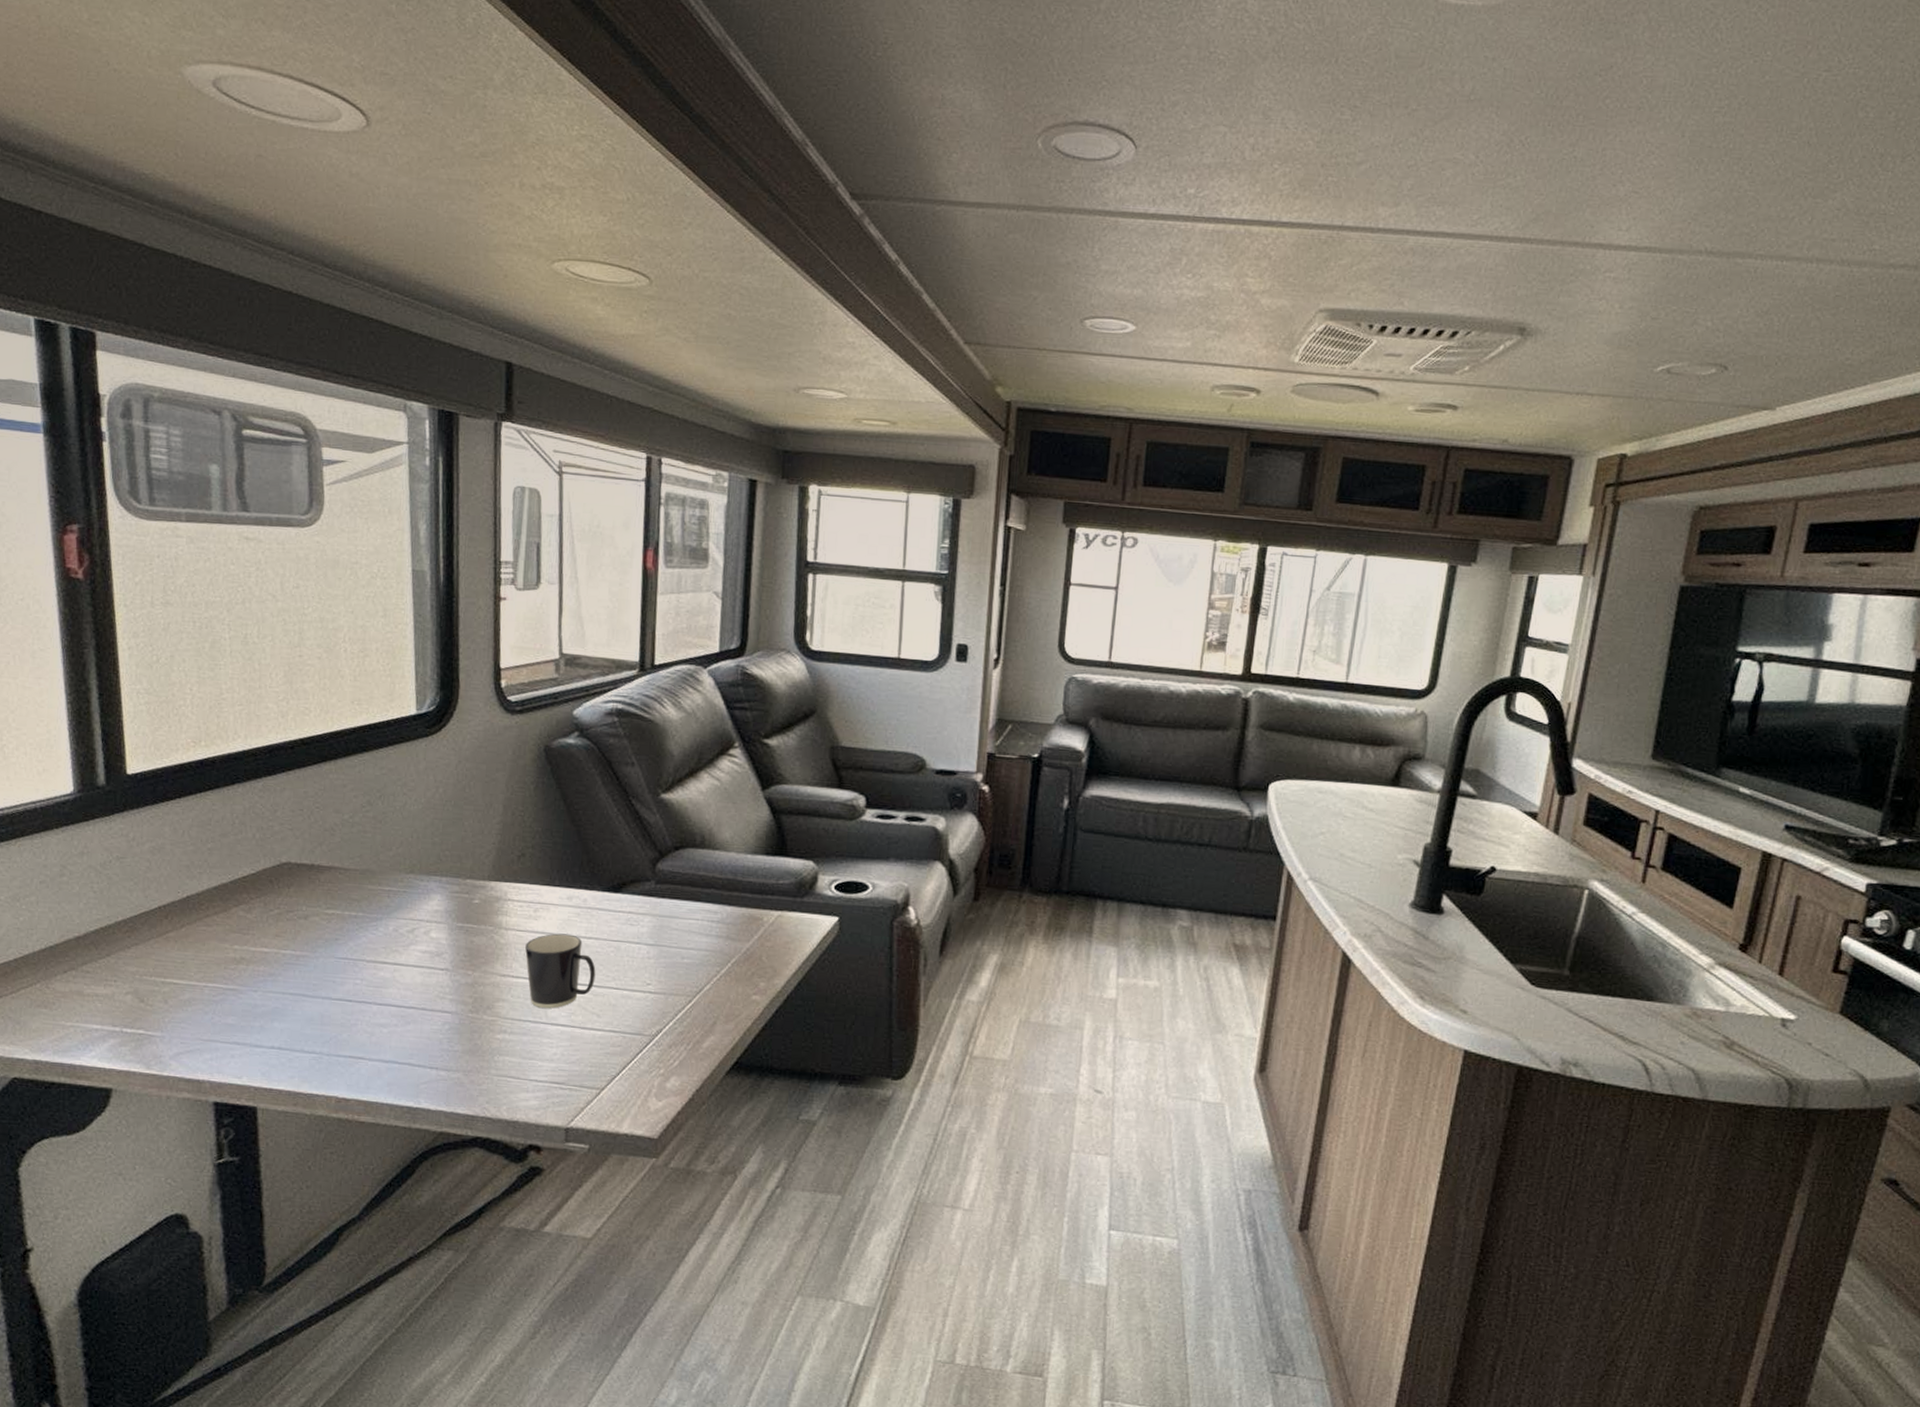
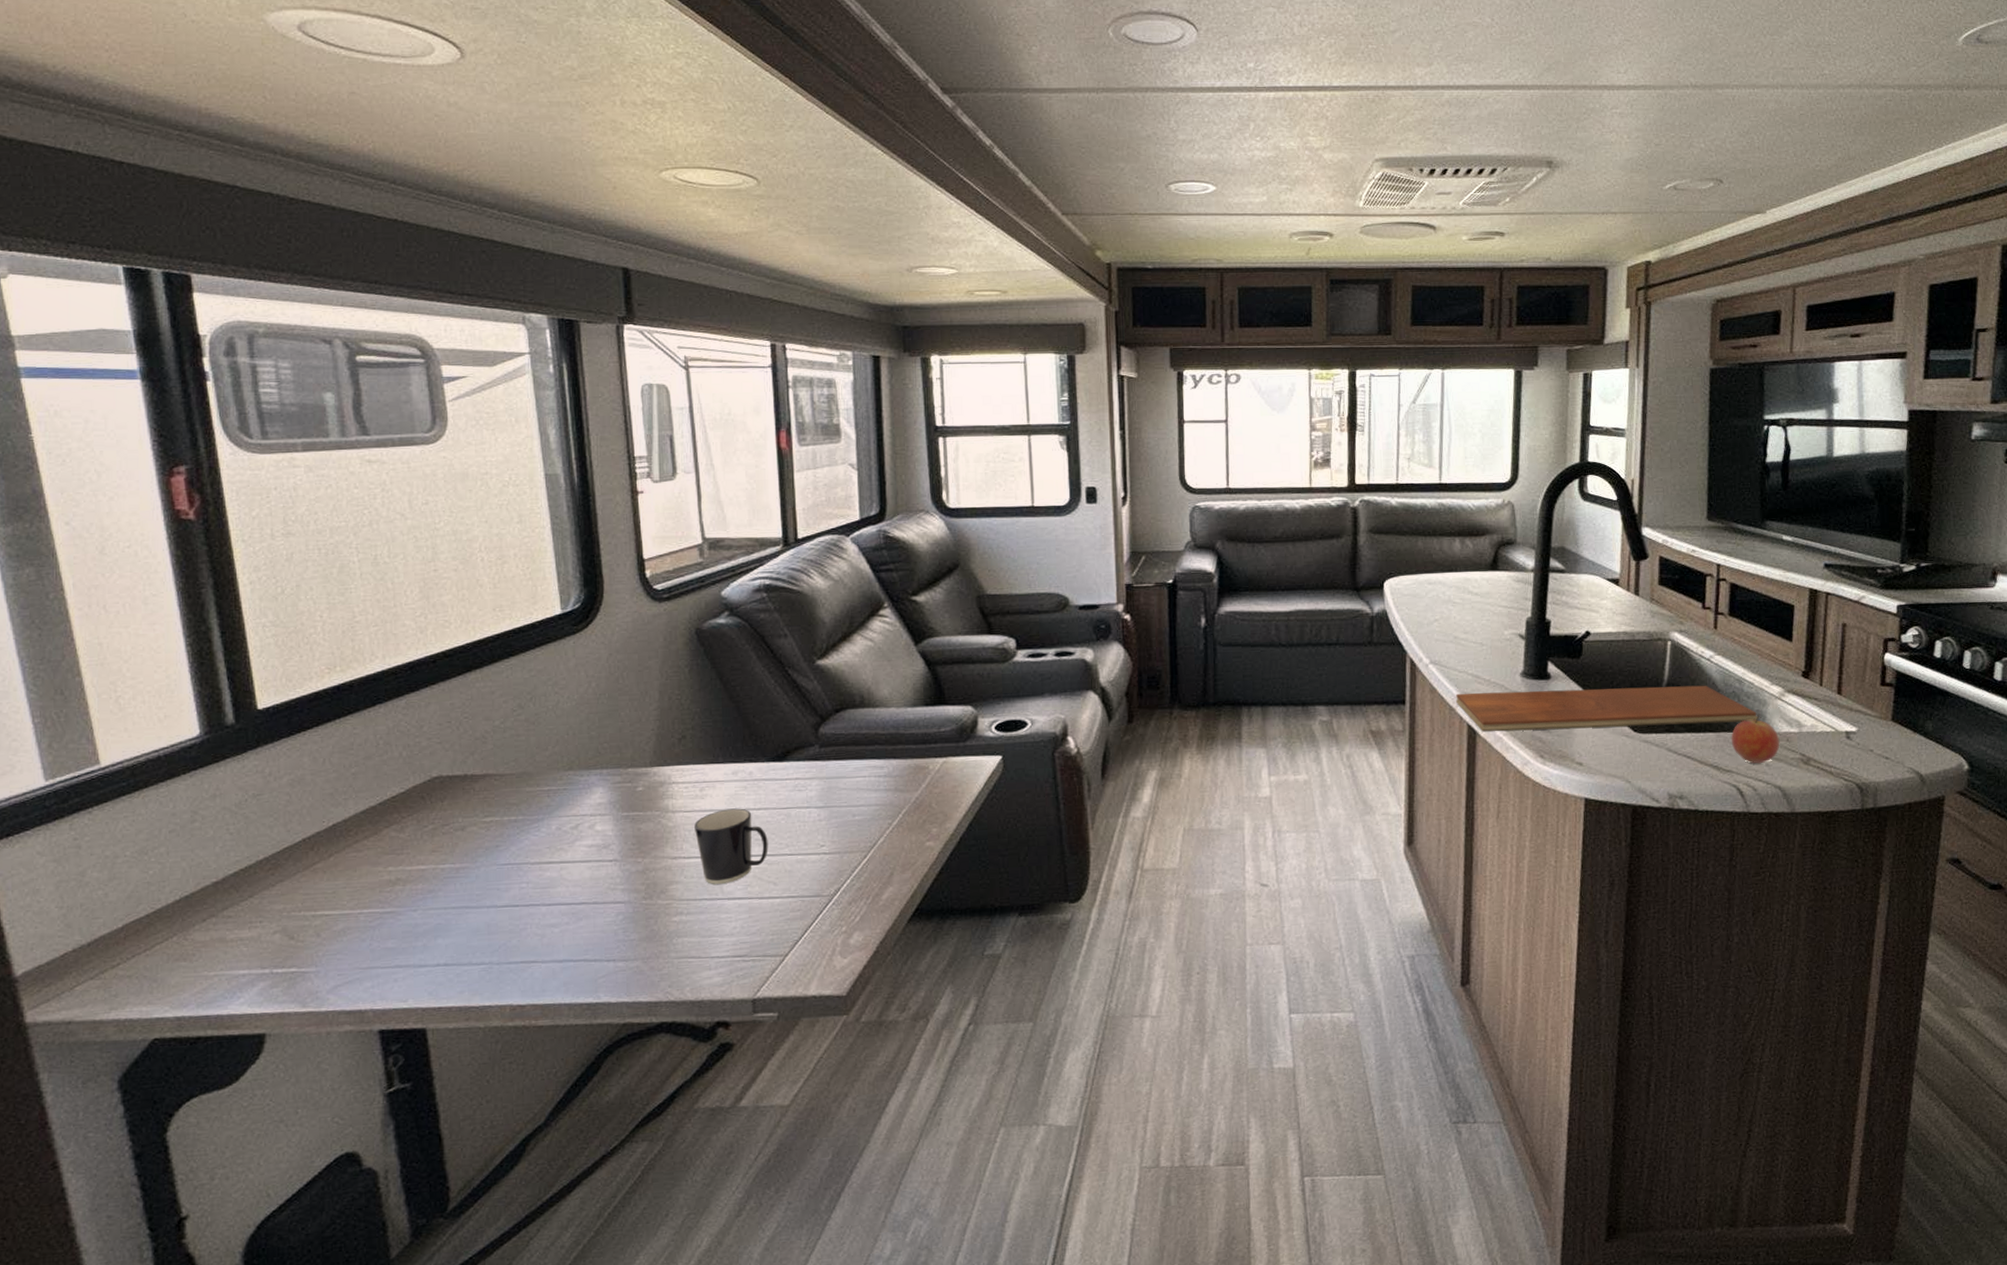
chopping board: none [1332,916,1678,992] -> present [1455,685,1757,732]
fruit: none [1643,986,1701,1041] -> present [1731,715,1780,764]

